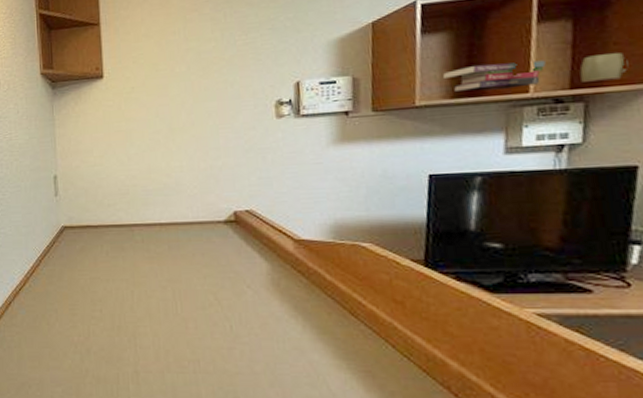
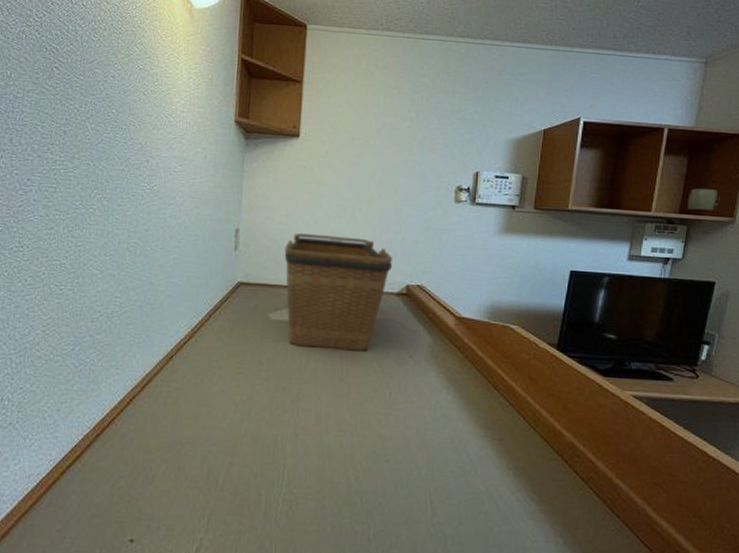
bicycle basket: none [102,169,216,285] -> present [284,233,393,352]
books: present [442,60,546,93] -> none [591,181,666,207]

